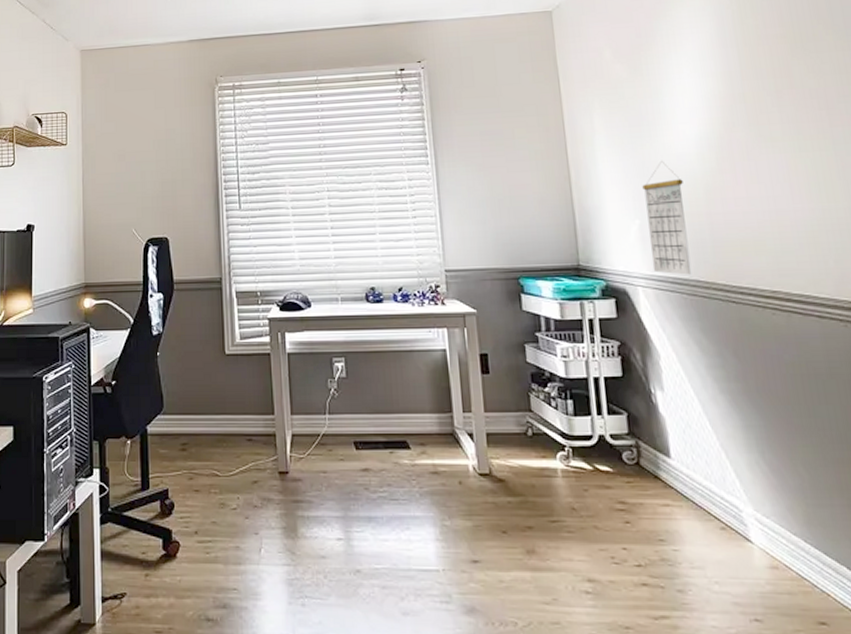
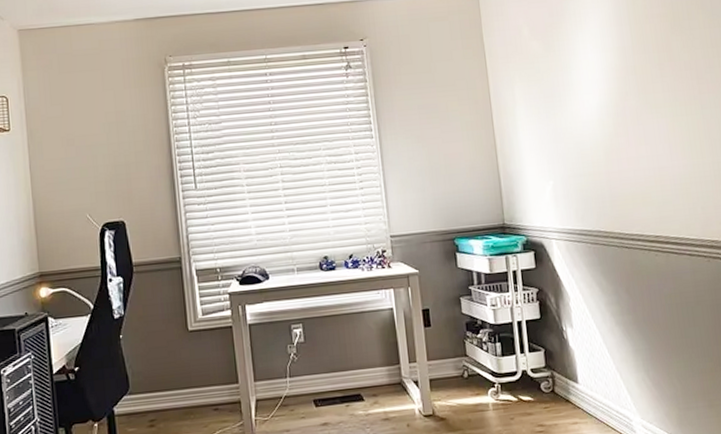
calendar: present [642,161,692,275] -> none [555,128,594,227]

